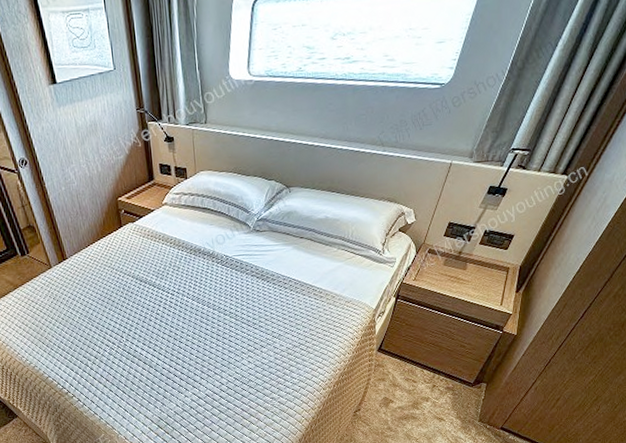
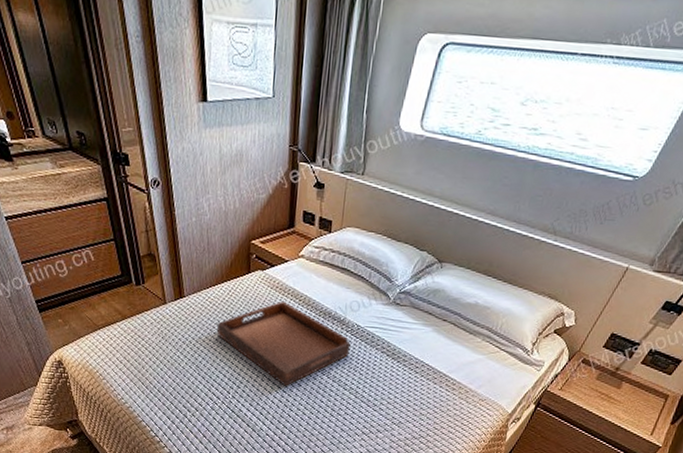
serving tray: none [100,246,224,322] -> present [216,301,351,386]

